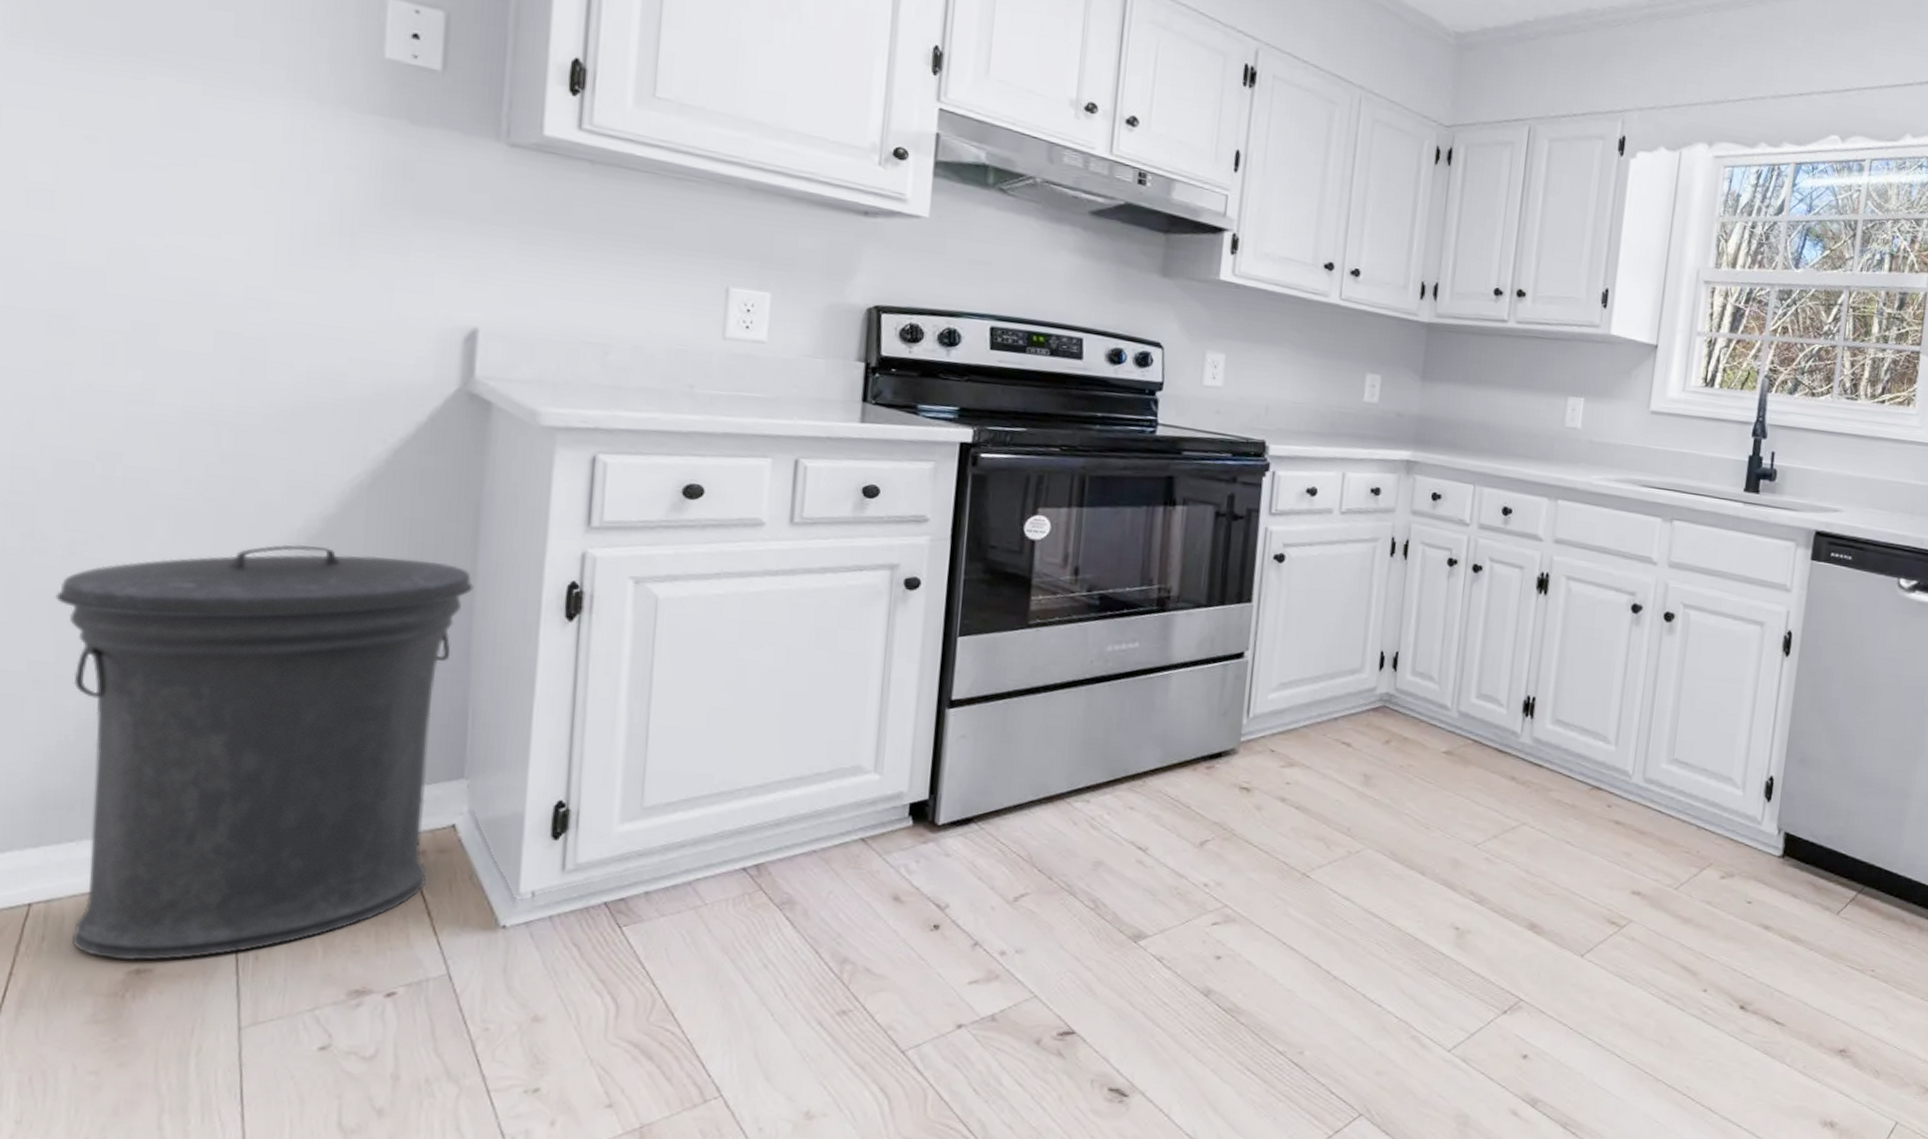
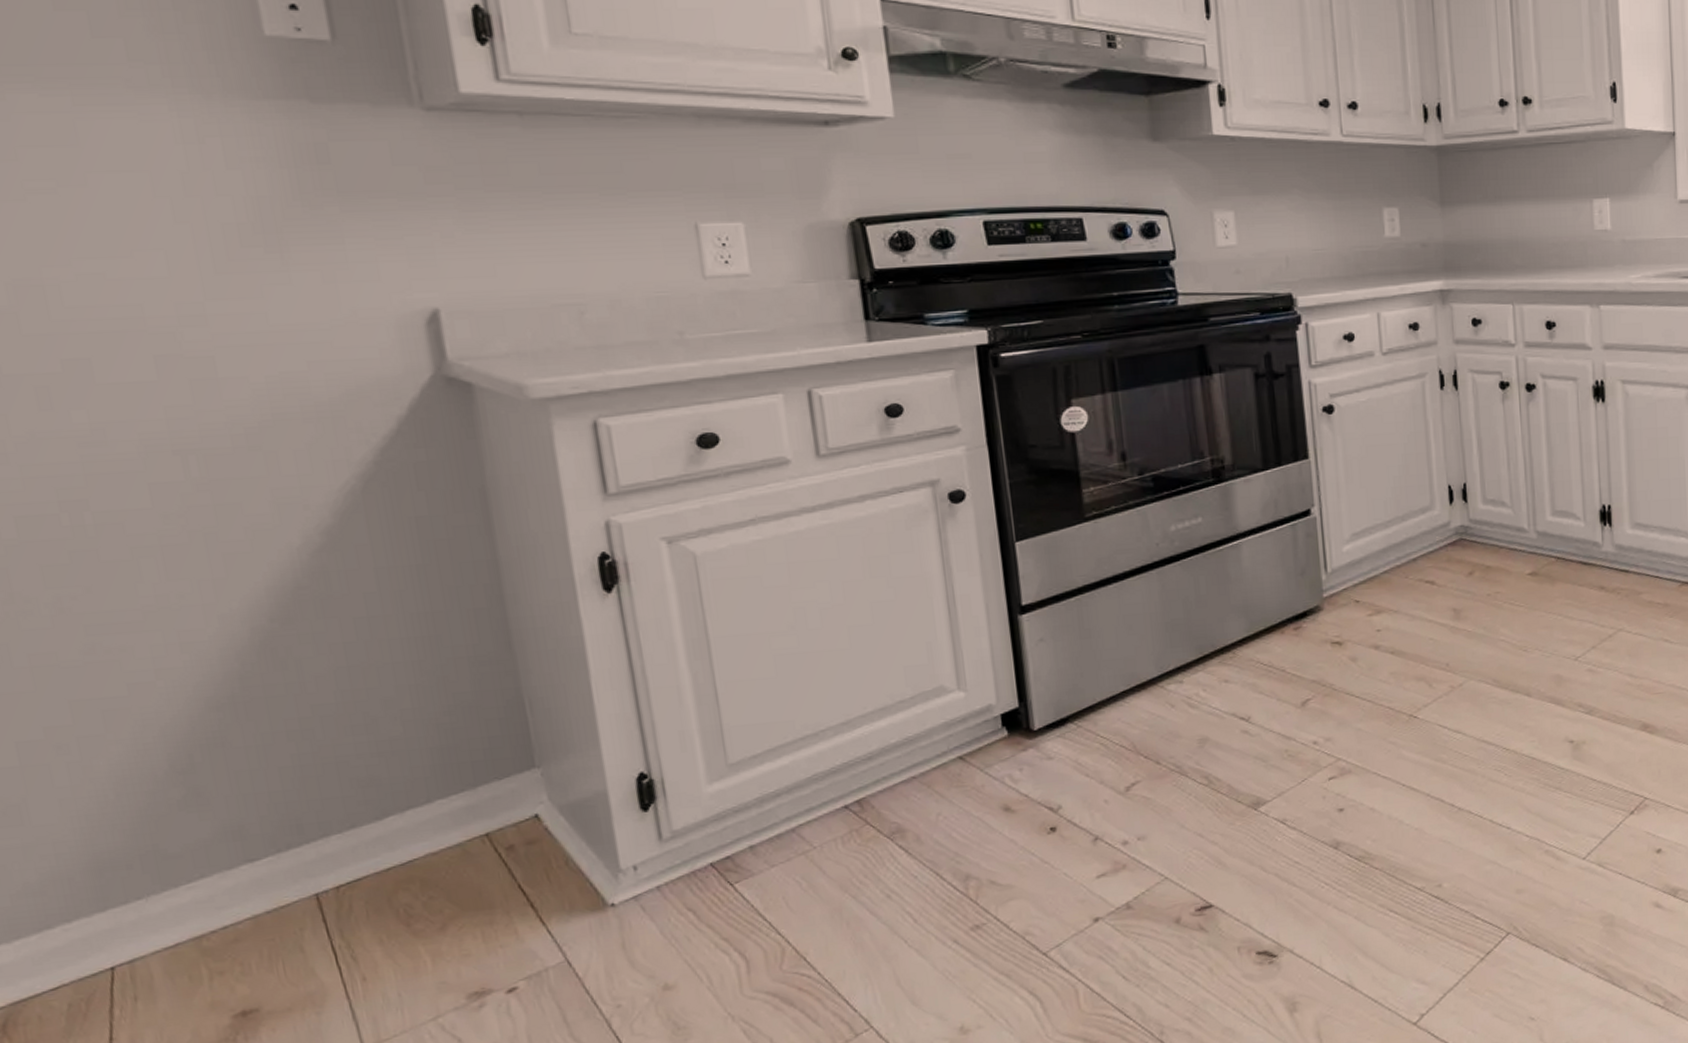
trash can: present [55,544,474,960] -> none [54,556,521,1007]

